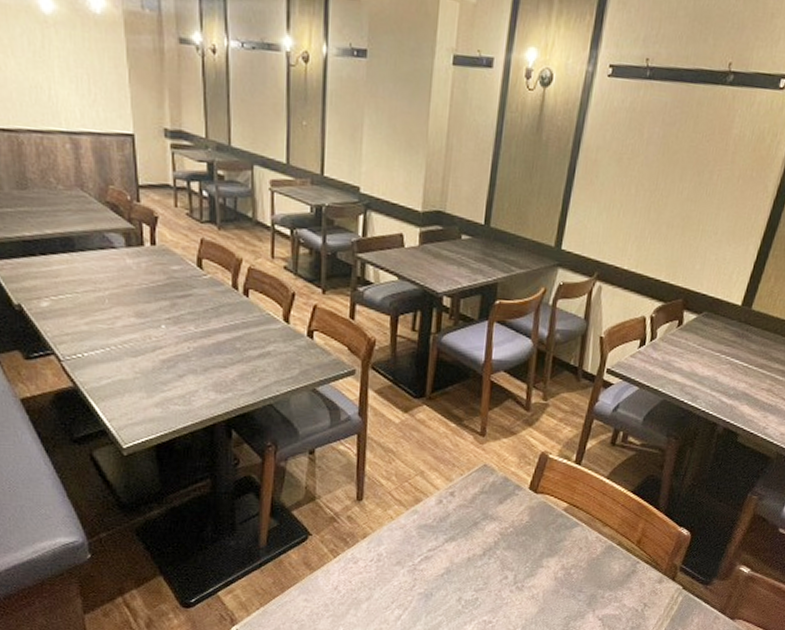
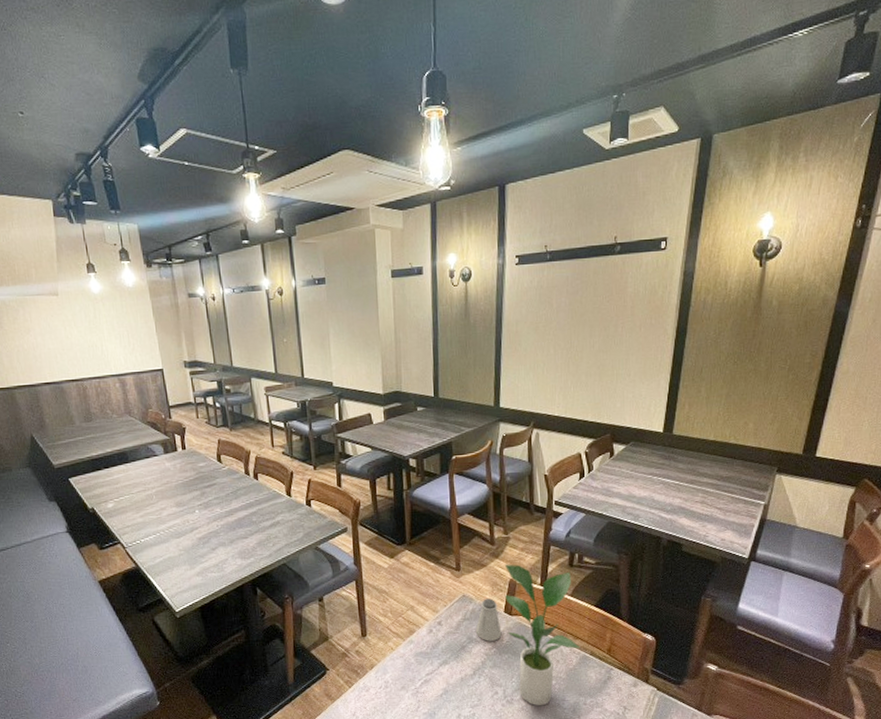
saltshaker: none [492,471,523,520] -> present [475,598,502,641]
potted plant: none [528,434,611,596] -> present [504,564,580,706]

